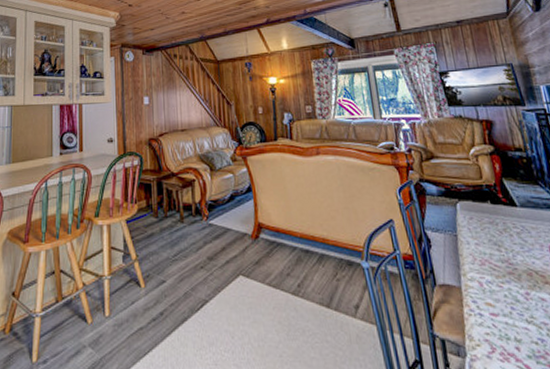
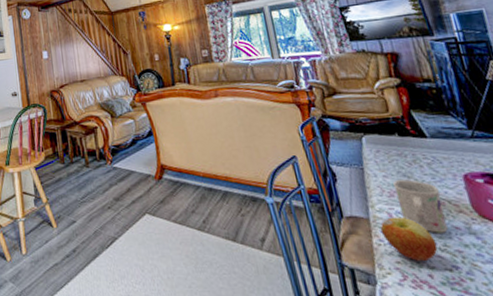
apple: none [471,286,525,333] -> present [380,216,438,261]
mug: none [485,248,535,304] -> present [393,179,448,233]

